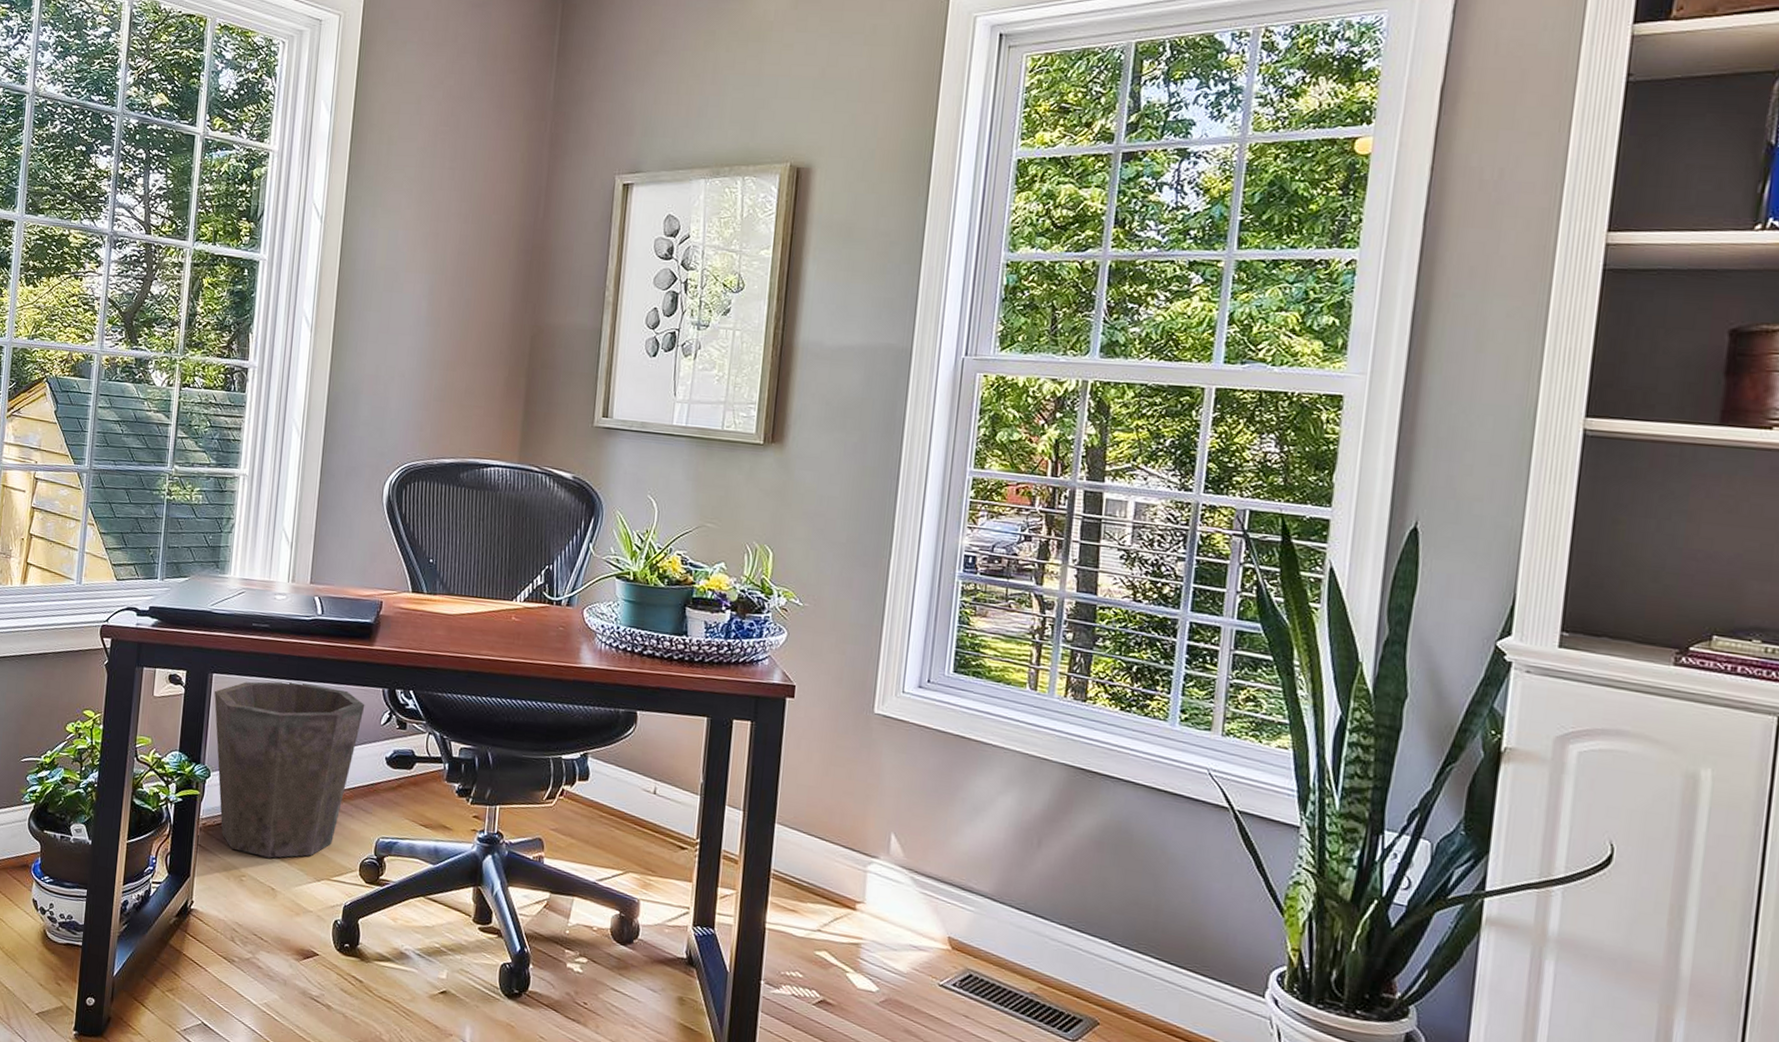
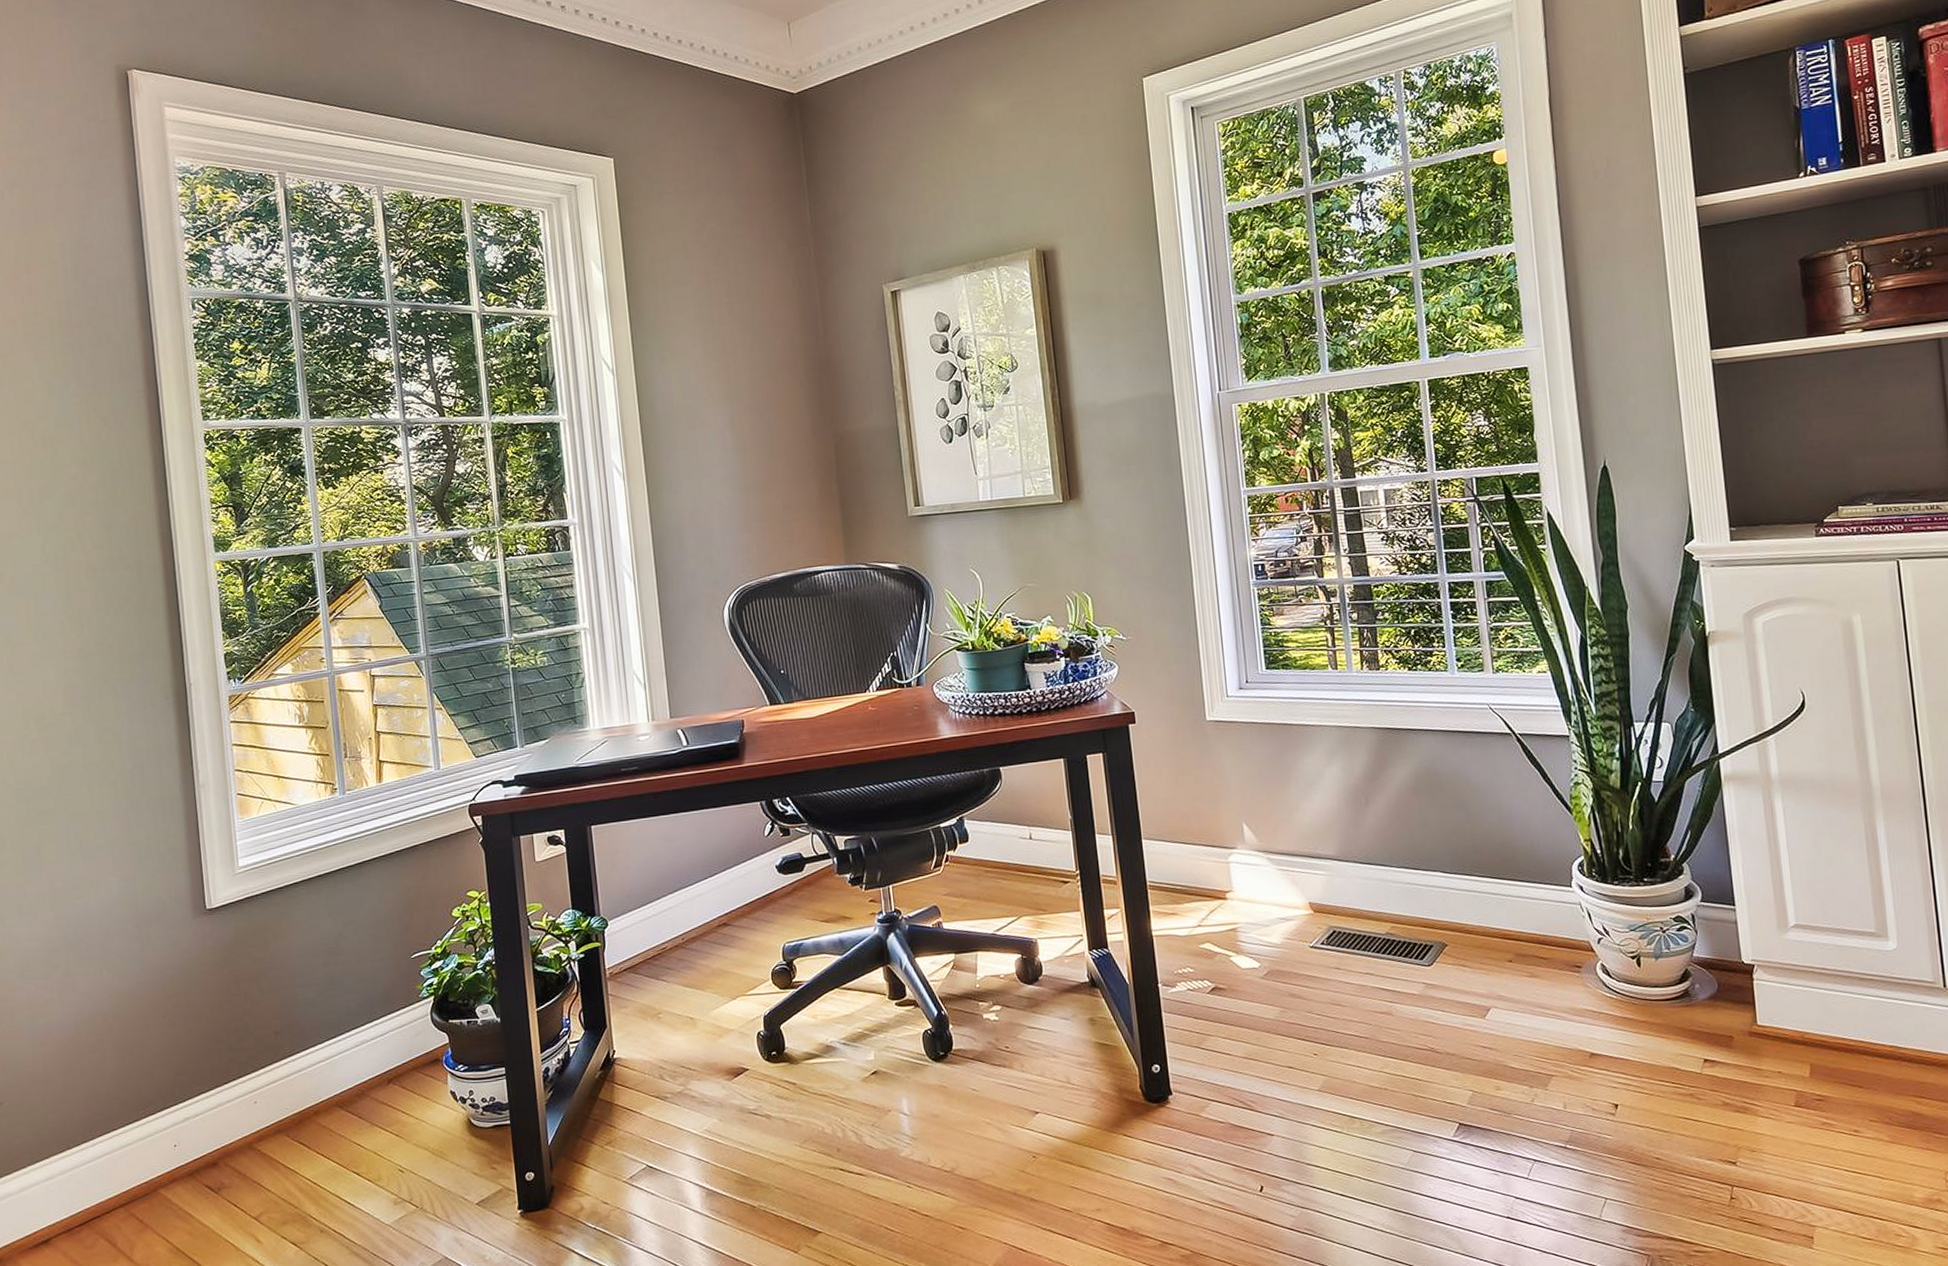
waste bin: present [214,681,365,859] -> none [595,812,747,991]

